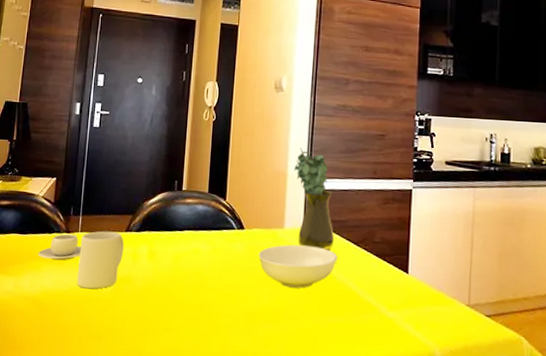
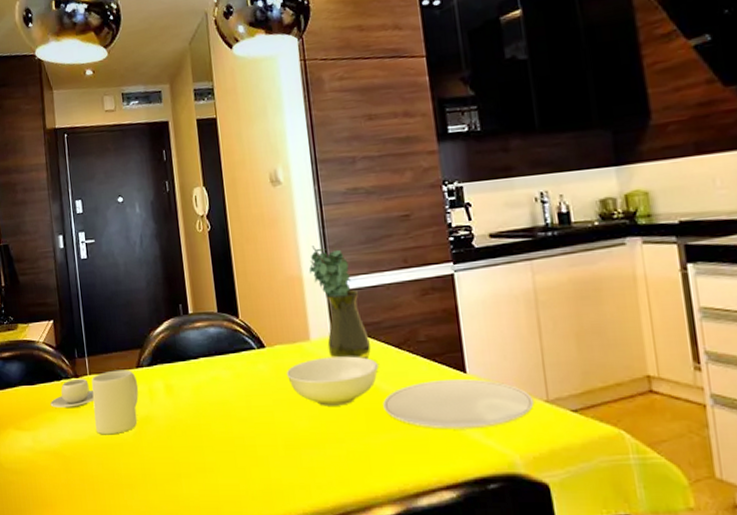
plate: none [336,276,458,322] -> present [383,379,534,430]

